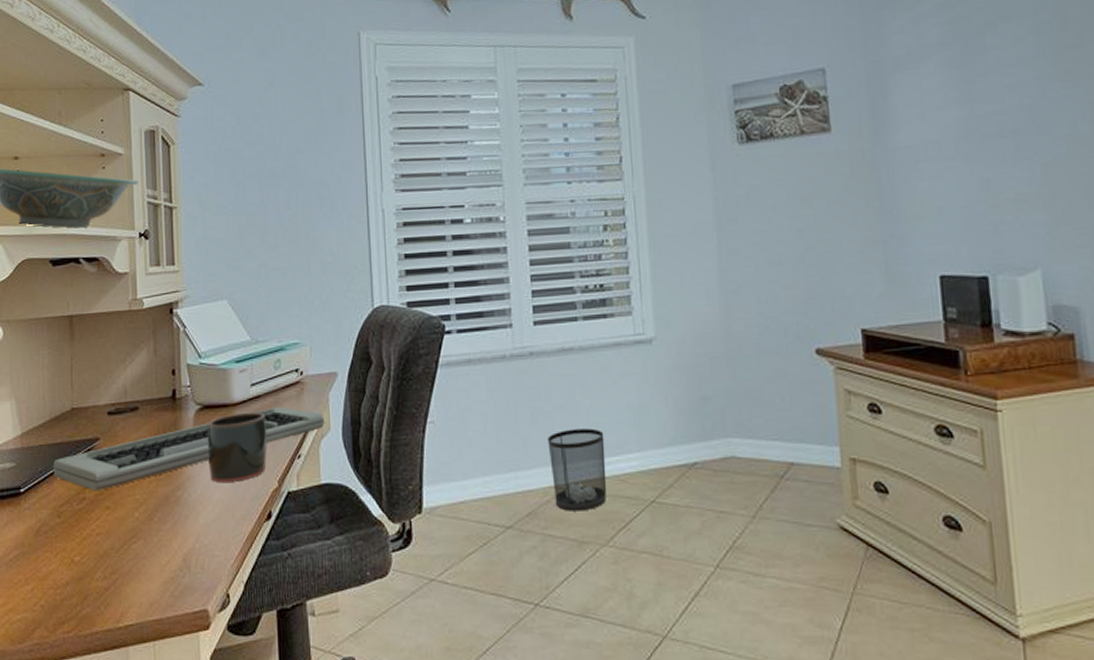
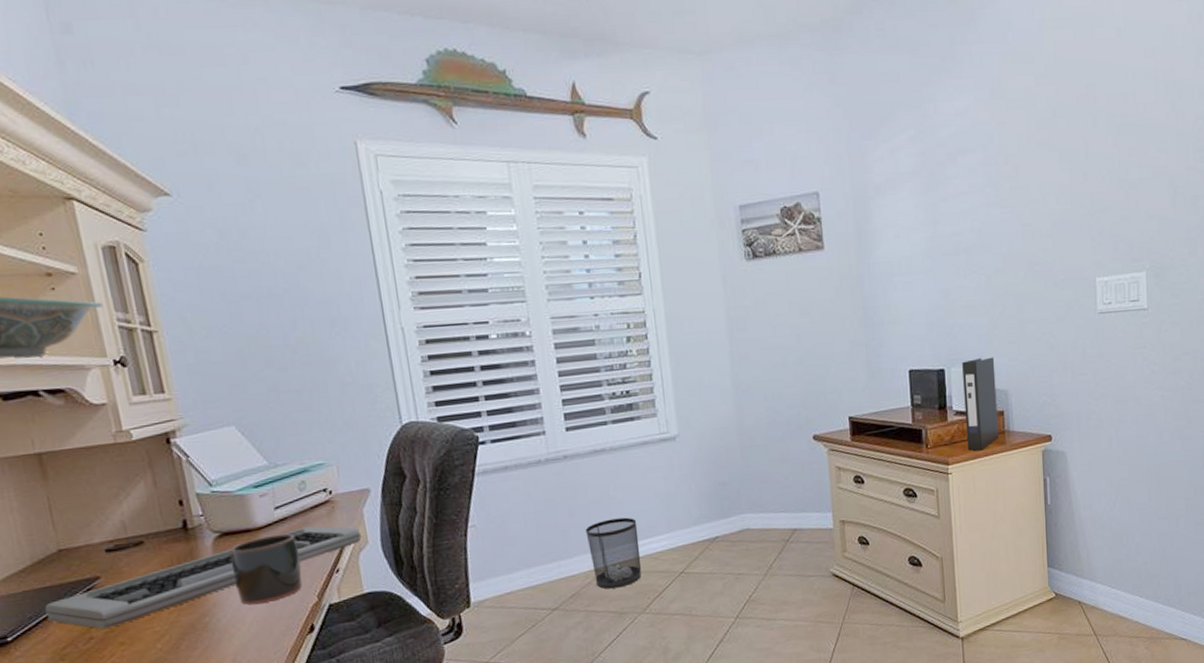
binder: none [1012,264,1068,384] -> present [962,357,999,451]

